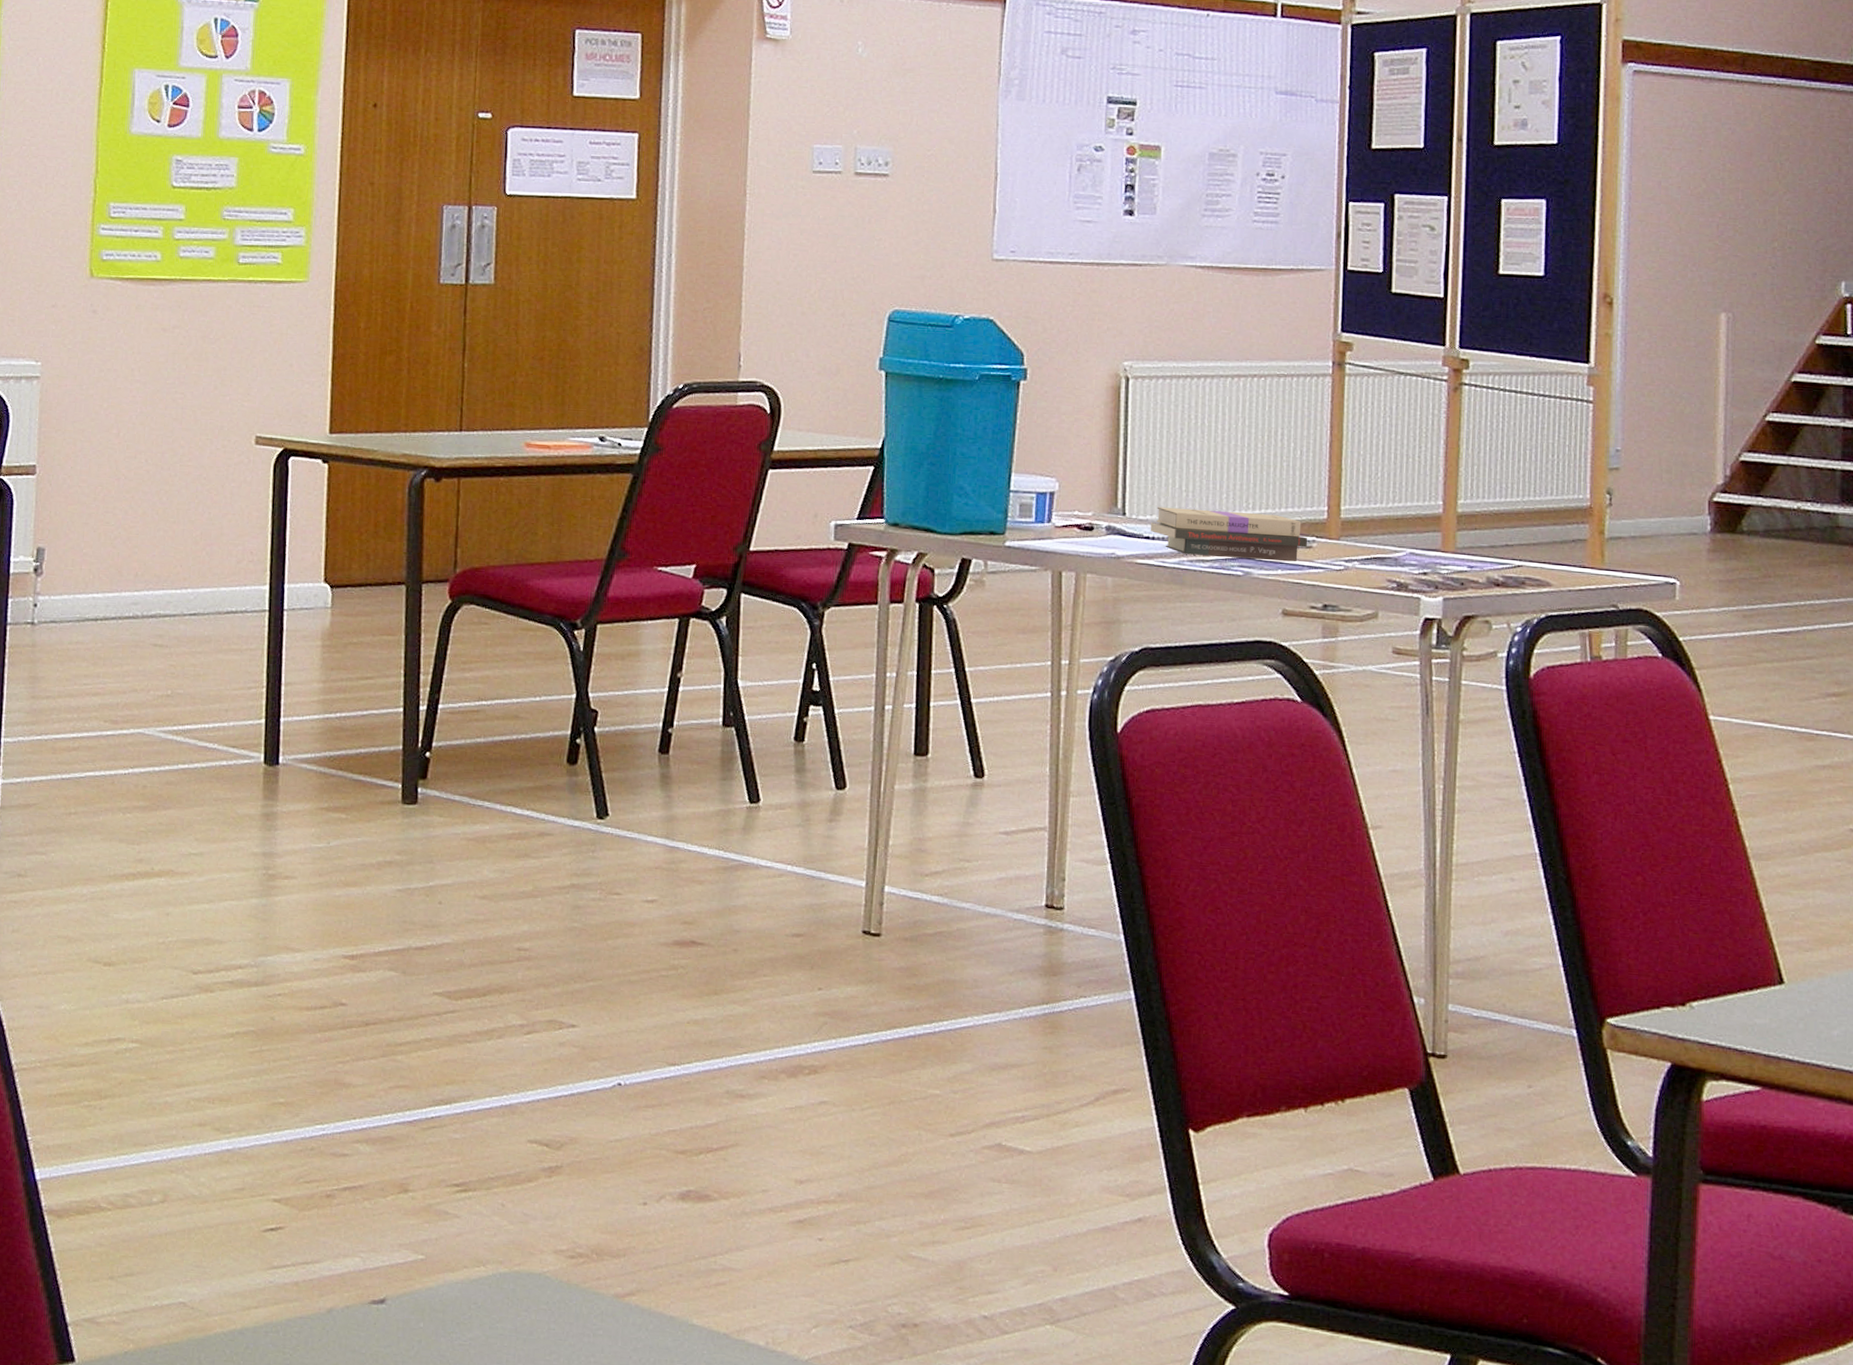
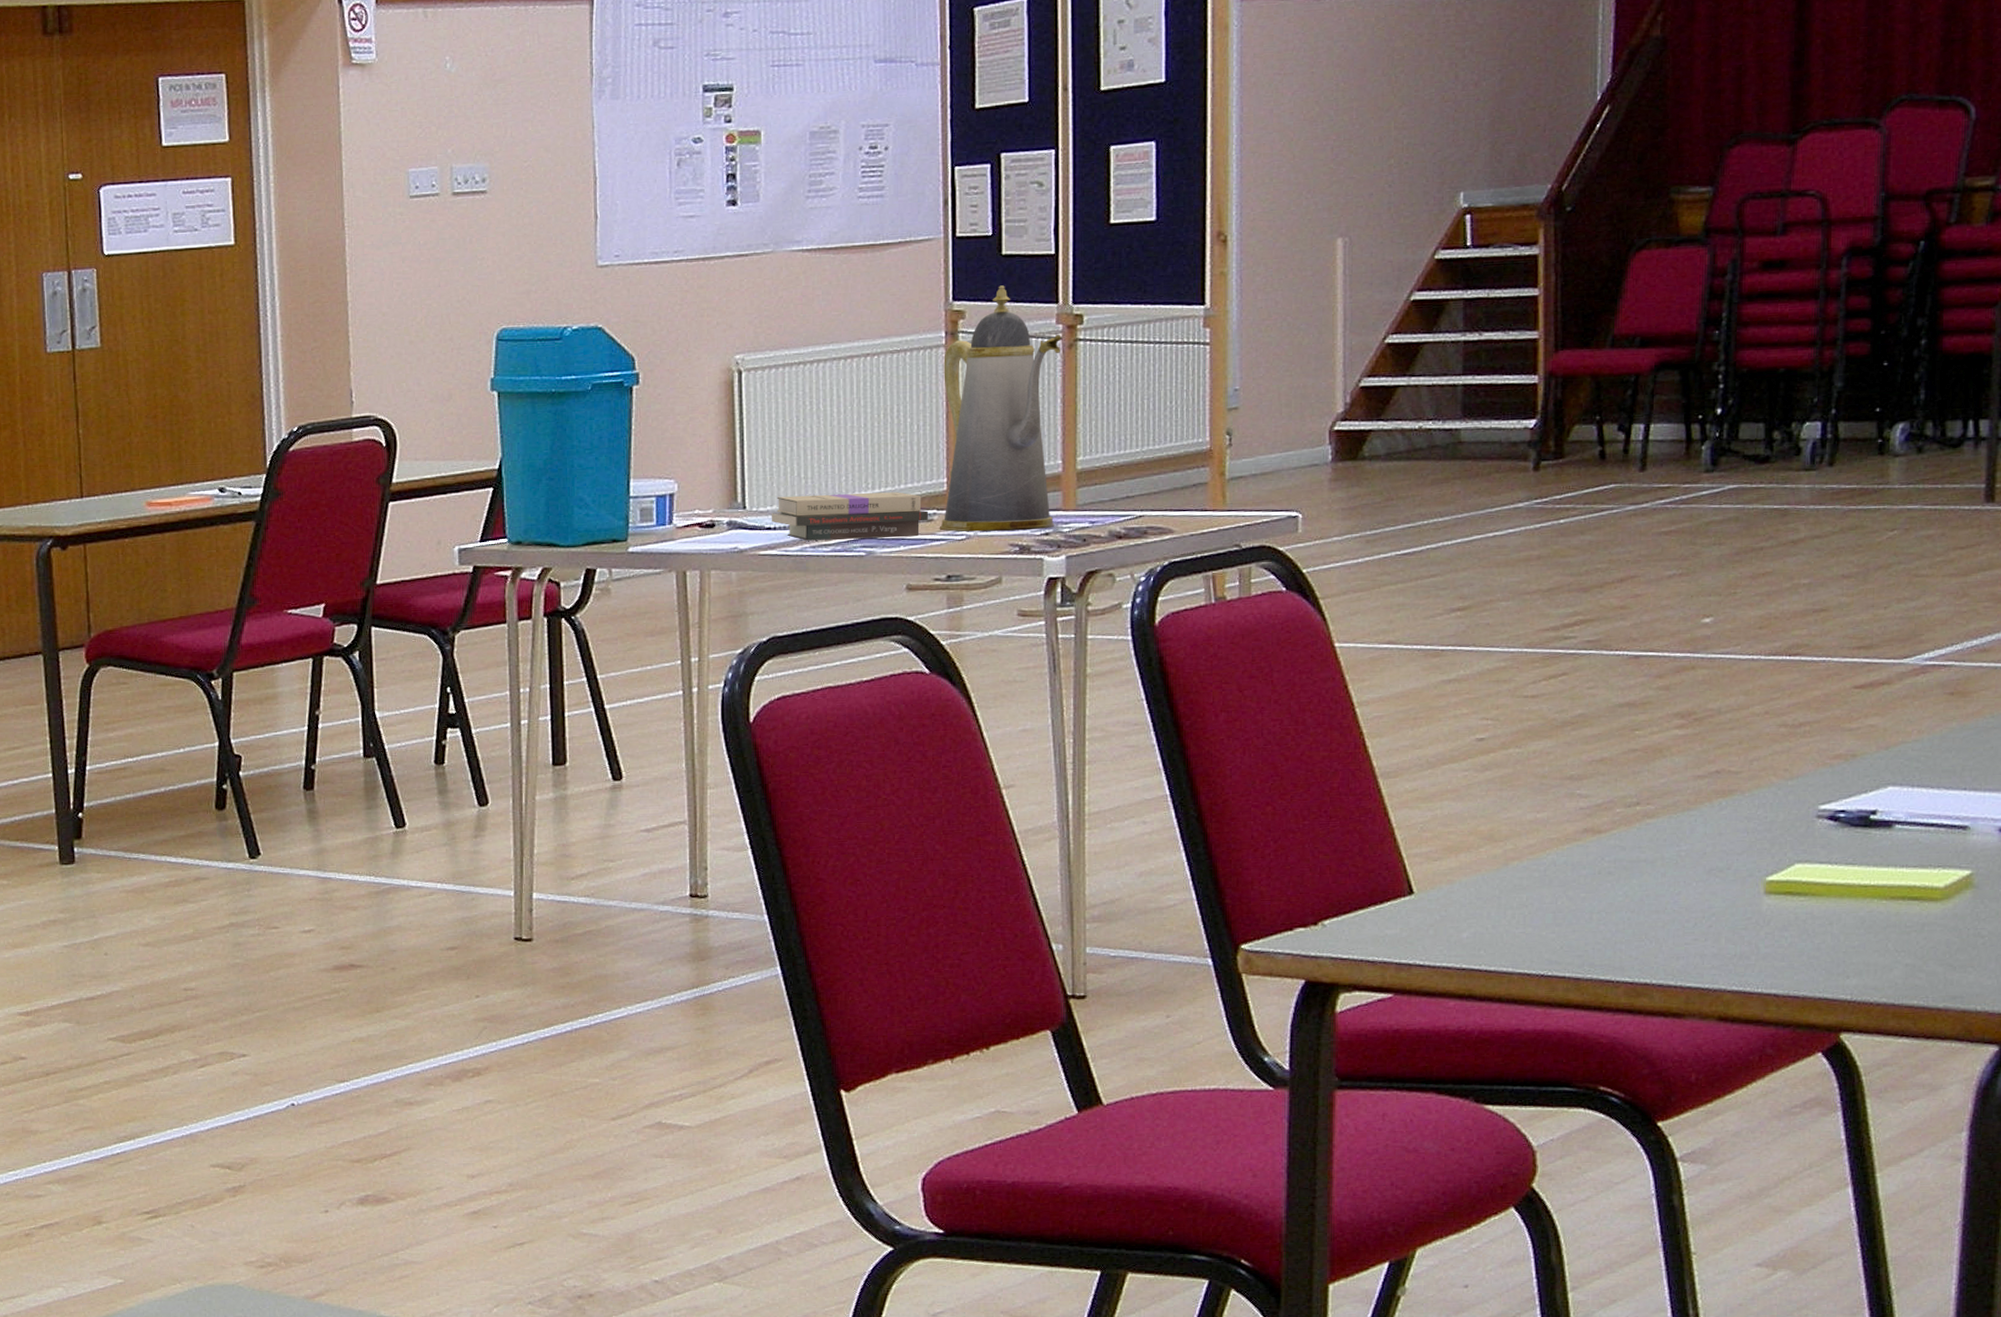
coffee pot: none [1318,322,1447,569] -> present [940,285,1062,532]

